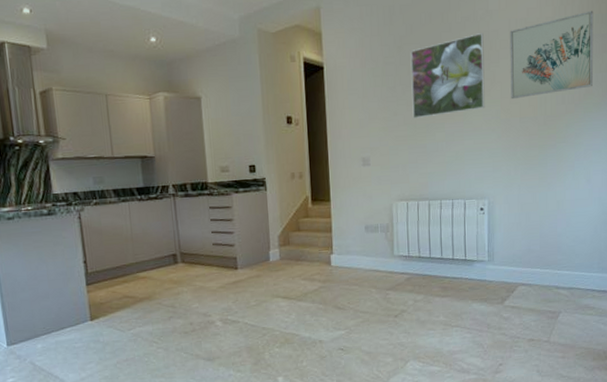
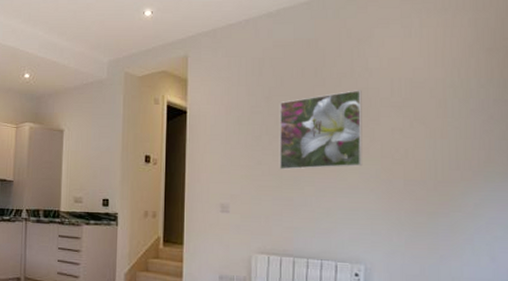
wall art: present [509,10,594,100] -> none [392,74,496,160]

